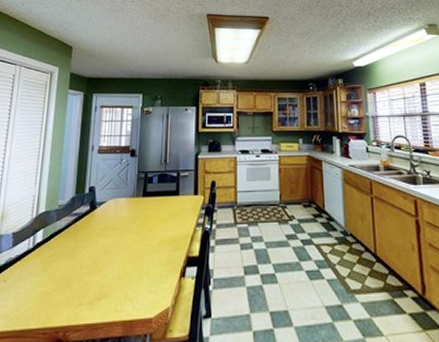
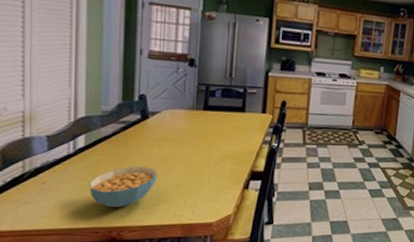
cereal bowl: none [42,258,102,304] -> present [89,166,157,207]

